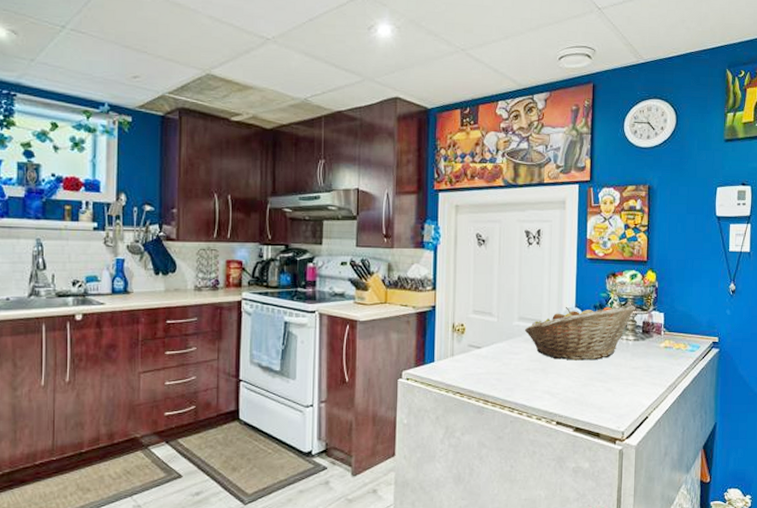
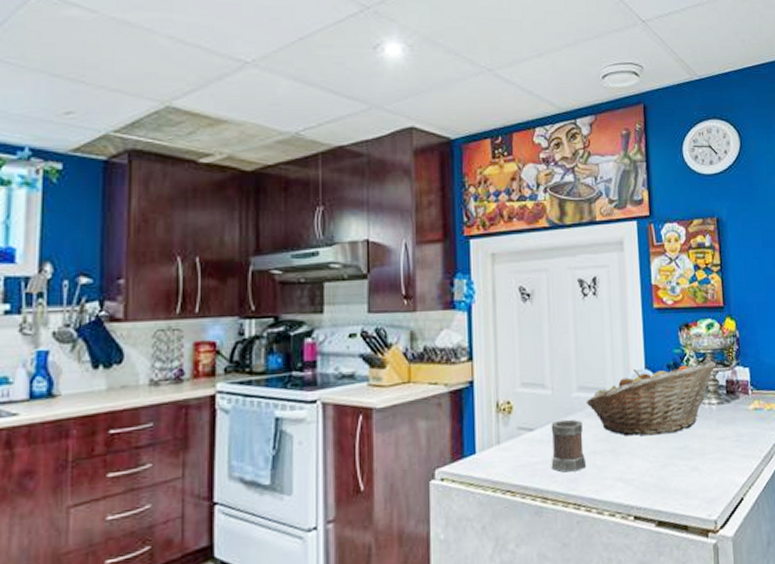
mug: none [493,342,521,383] -> present [551,419,586,472]

